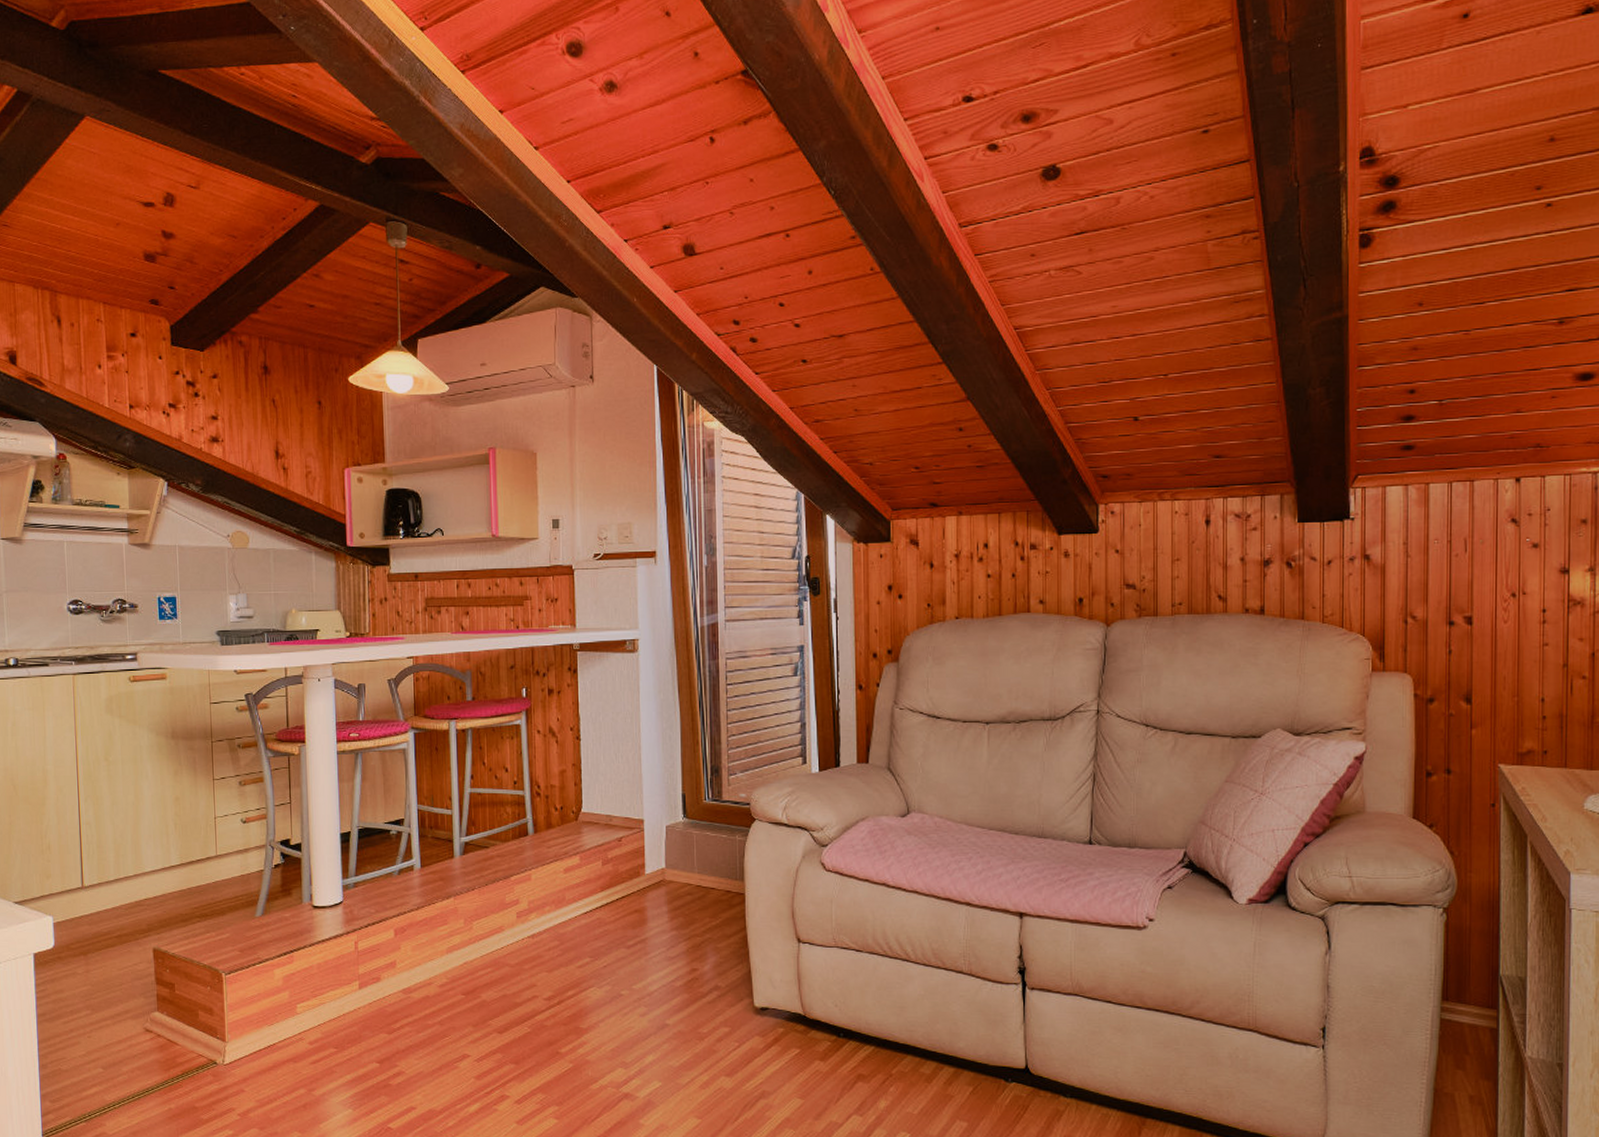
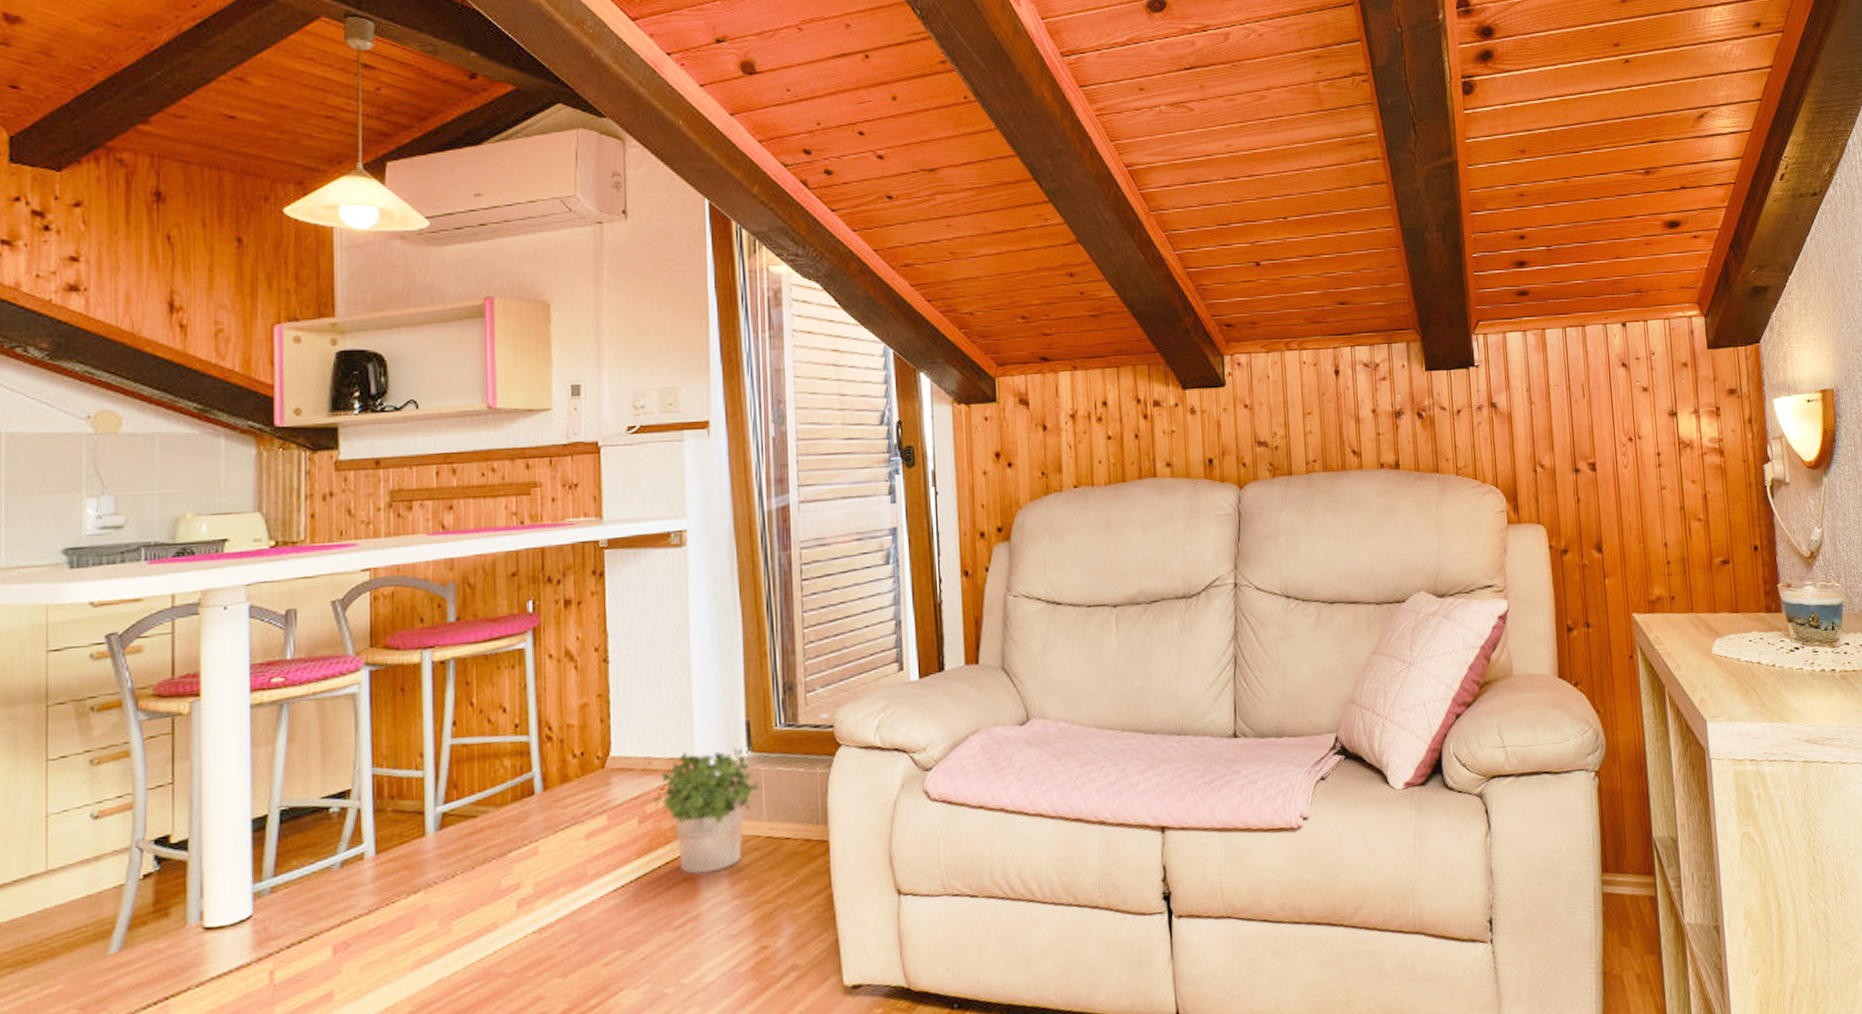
potted plant: none [613,813,693,908] -> present [653,747,761,874]

